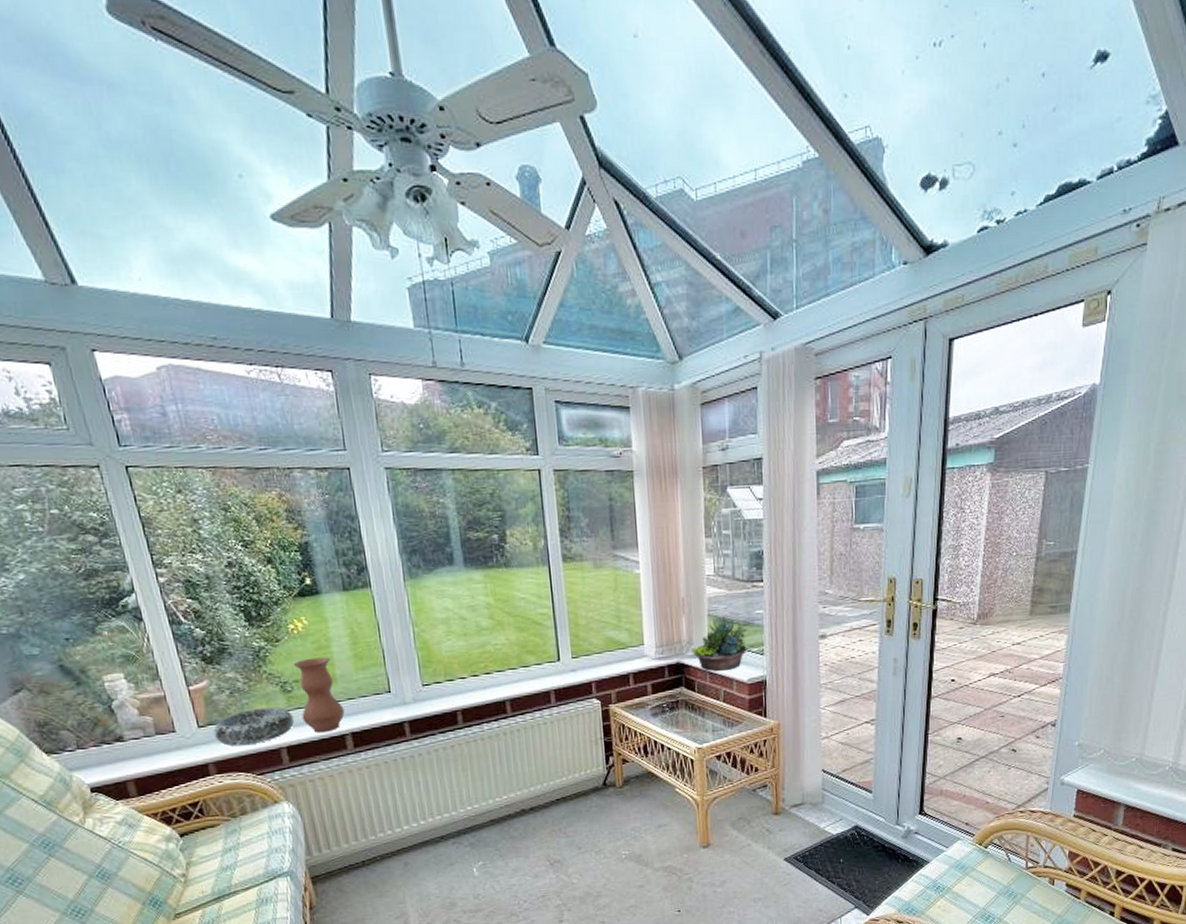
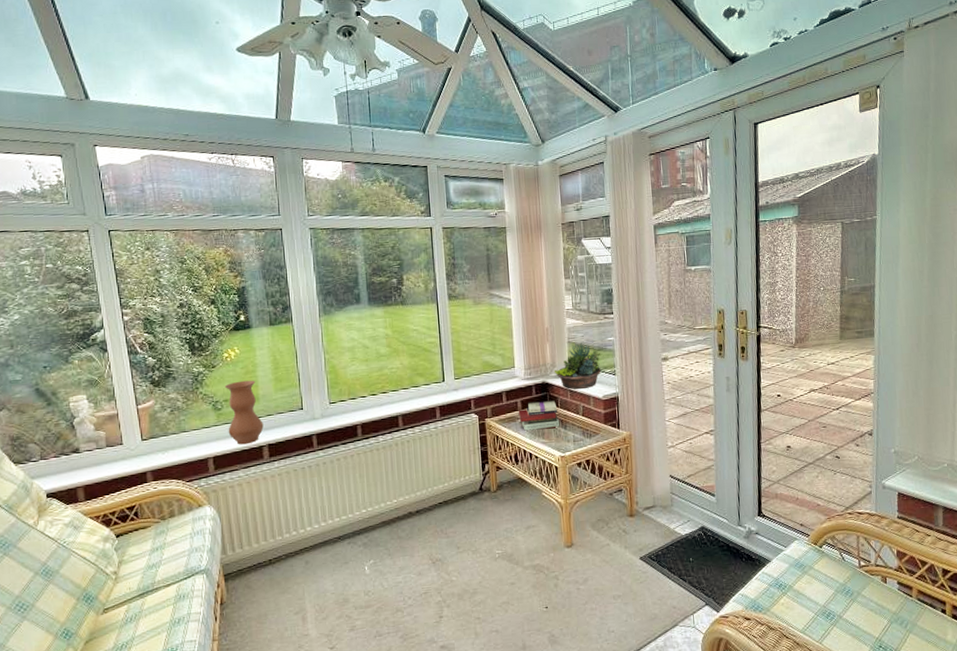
decorative bowl: present [213,706,295,746] -> none [154,422,222,457]
books: none [648,683,697,719] -> present [518,400,560,431]

